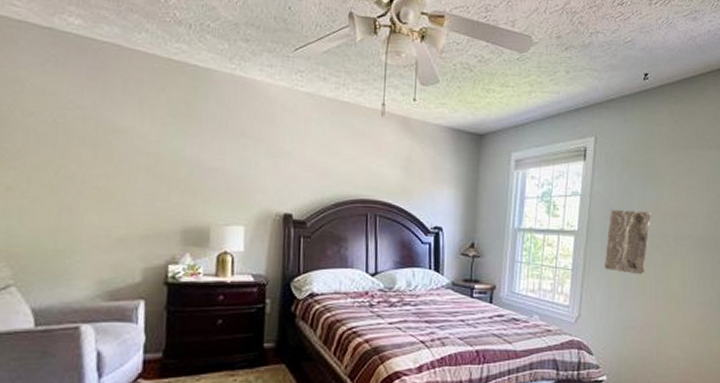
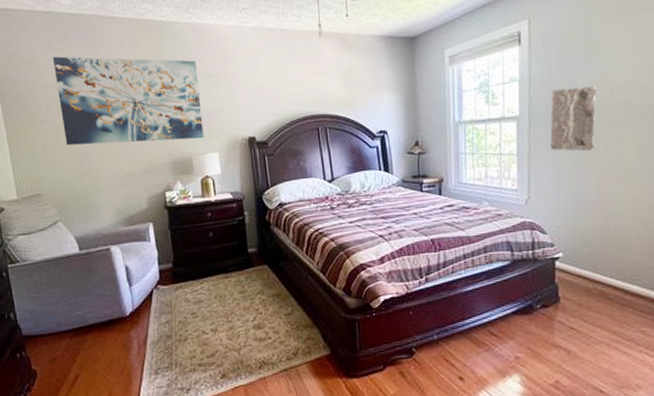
wall art: none [41,82,234,208] -> present [52,56,204,146]

